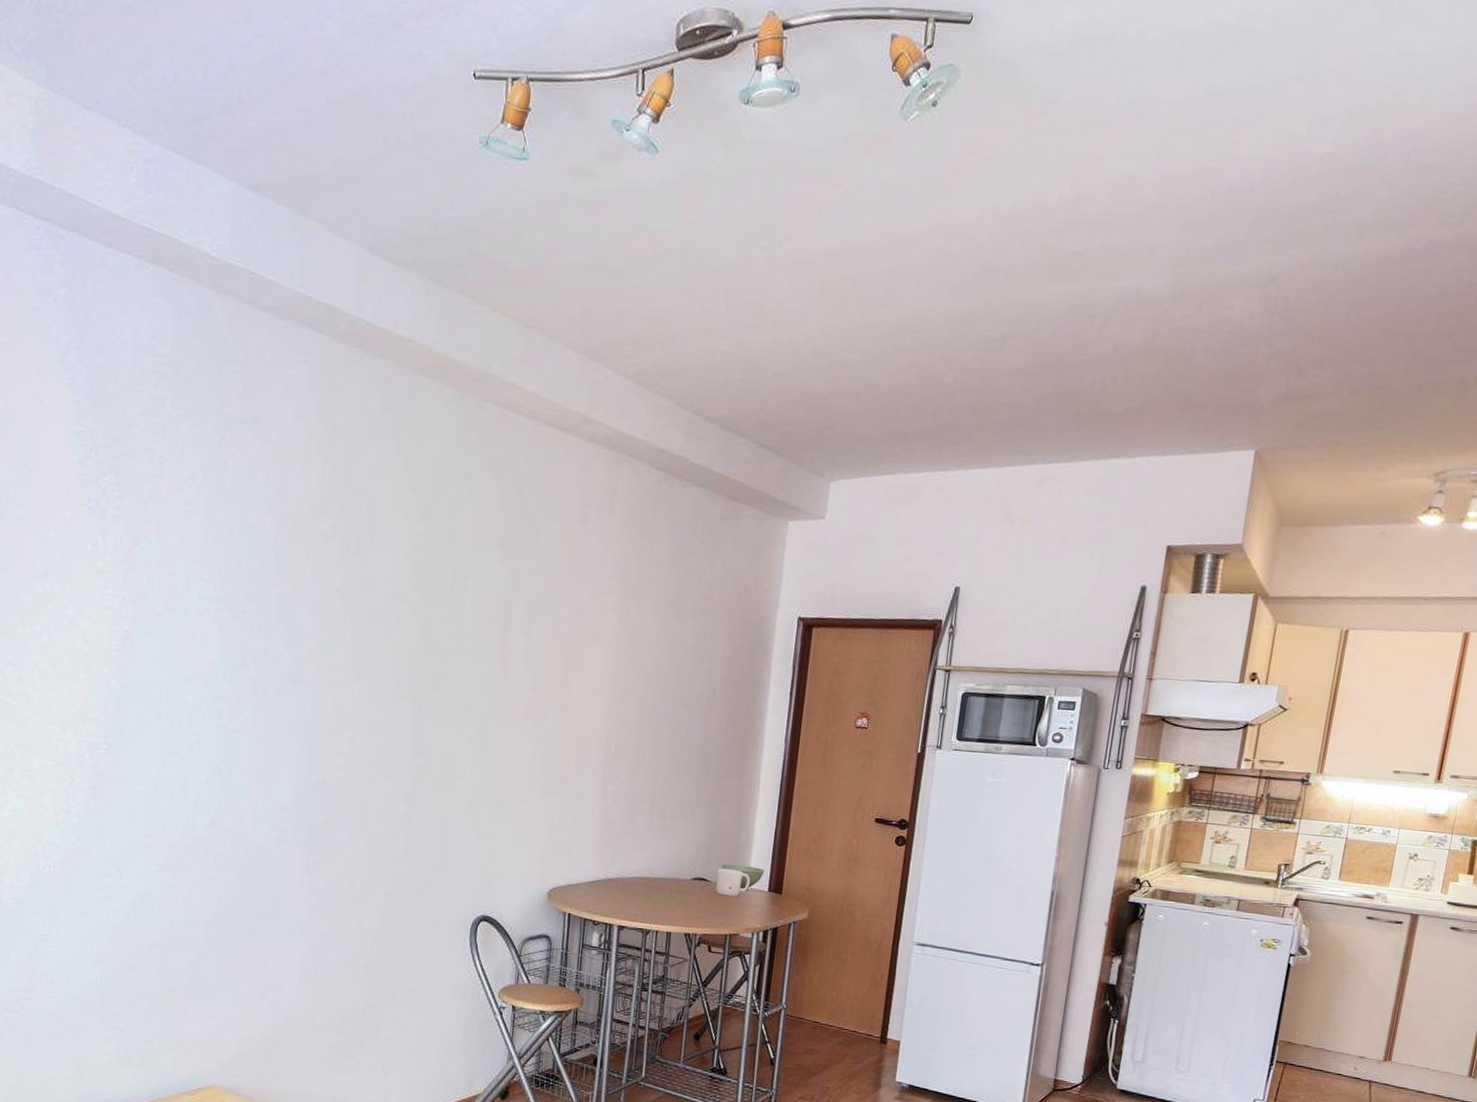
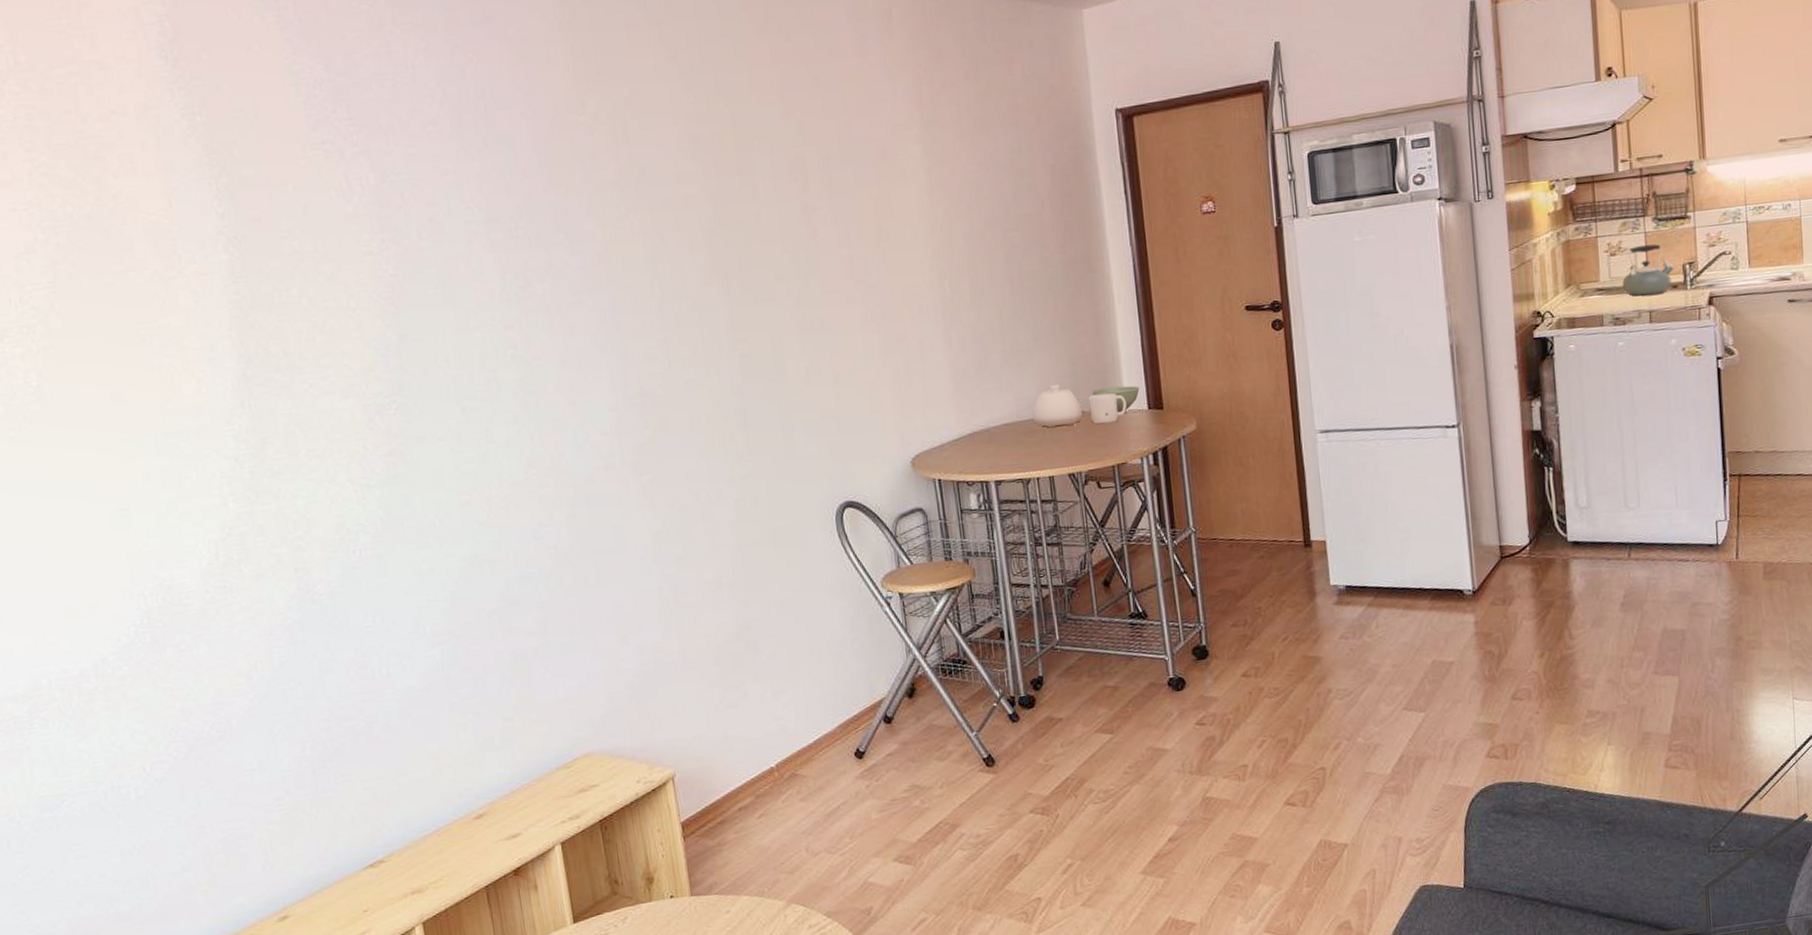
teapot: none [663,851,710,892] -> present [1032,384,1083,428]
kettle: none [1219,839,1272,886] -> present [1622,244,1676,296]

